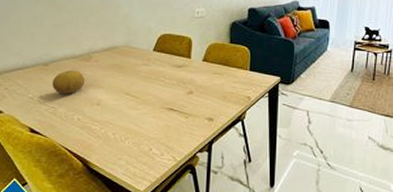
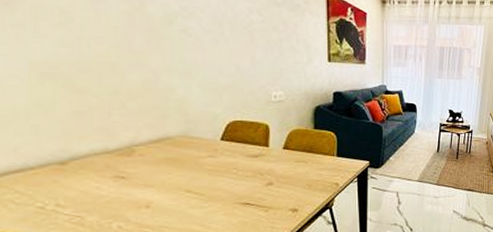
fruit: present [52,70,85,95] -> none [74,168,127,200]

